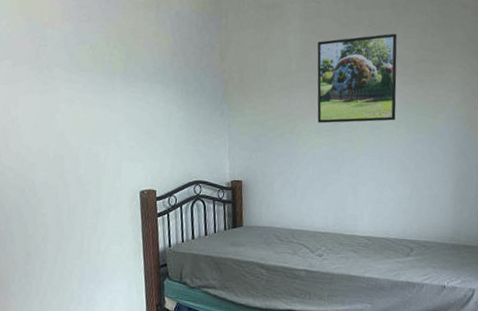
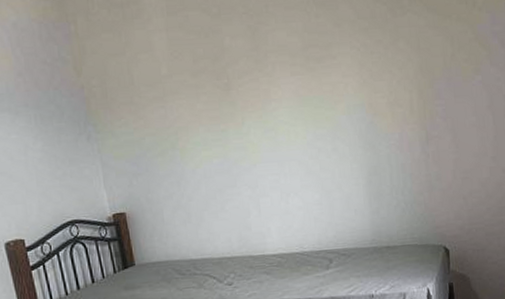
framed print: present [317,33,397,123] -> none [188,18,290,133]

